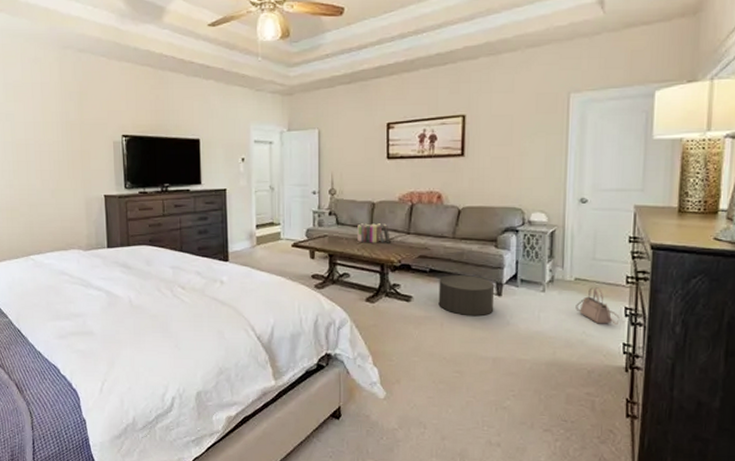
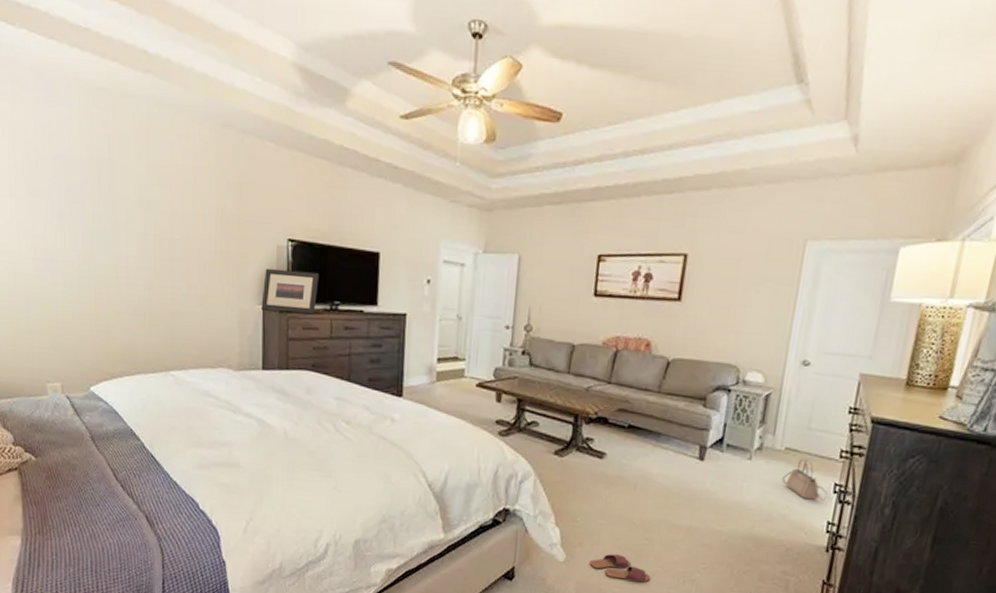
picture frame: none [103,161,150,196] -> present [261,268,320,314]
books: present [357,223,391,243] -> none [551,367,589,392]
slippers: none [408,388,464,413] -> present [589,554,650,583]
pouf: present [438,275,495,317] -> none [634,433,698,481]

